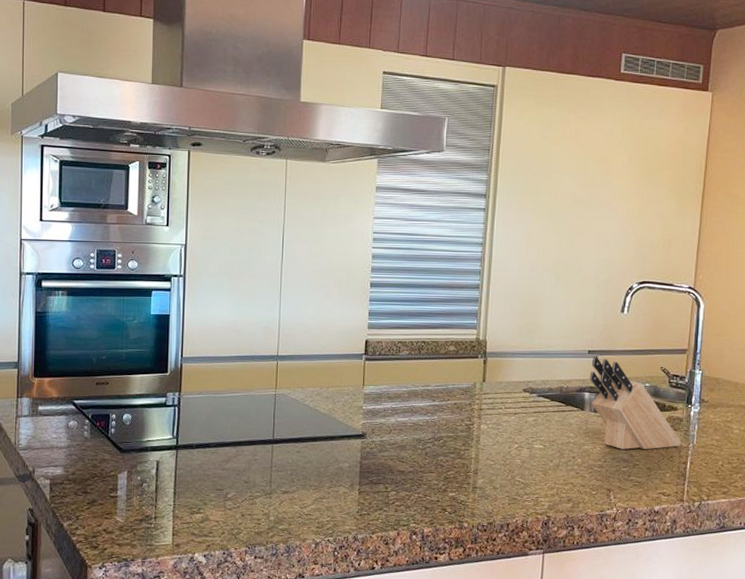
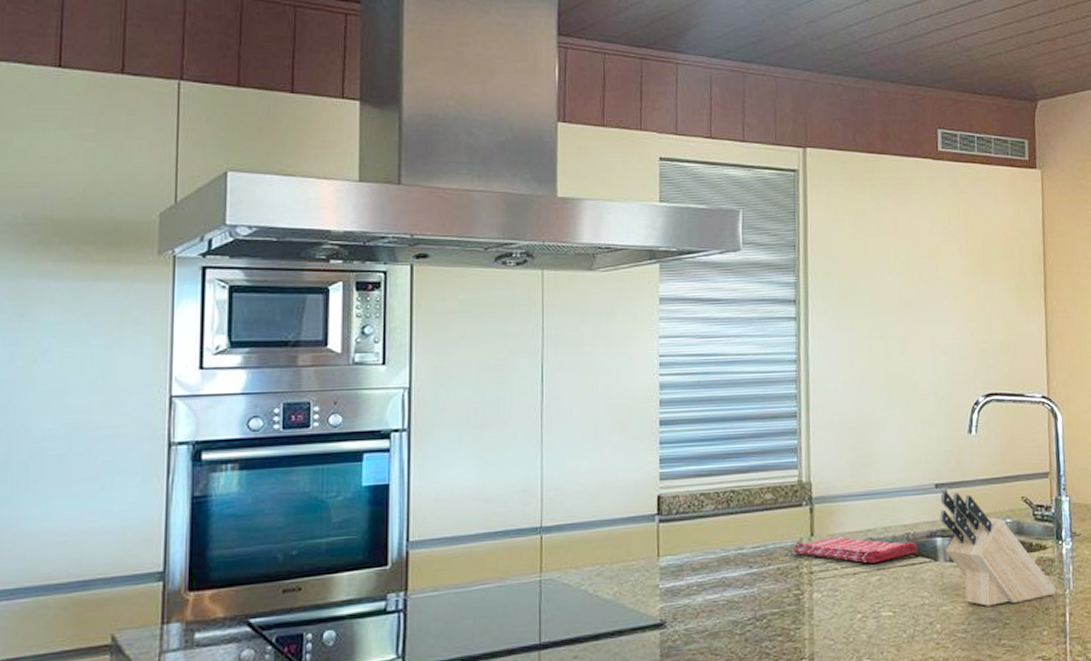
dish towel: none [467,384,569,407] -> present [792,536,918,563]

